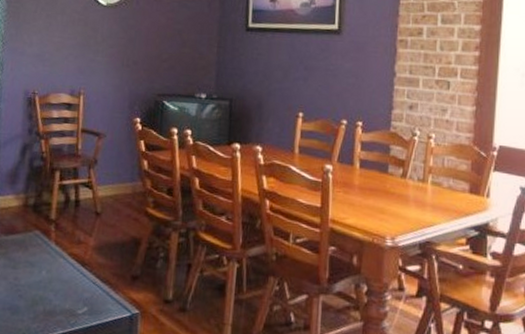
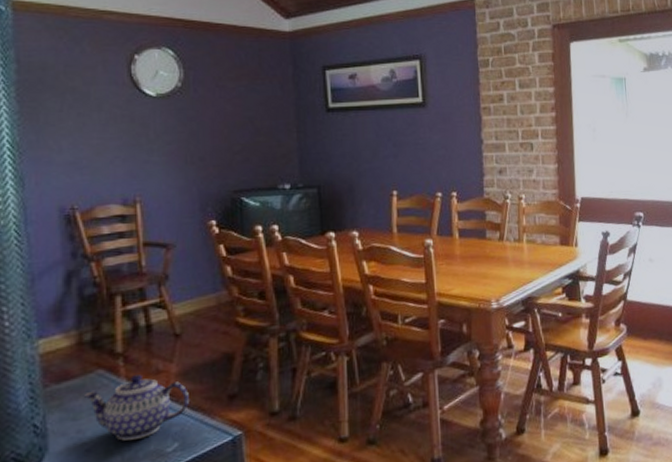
teapot: none [22,241,101,297] -> present [83,374,189,441]

